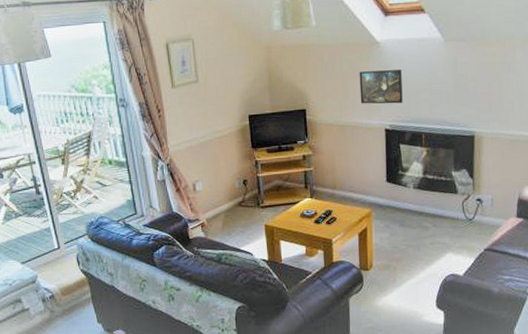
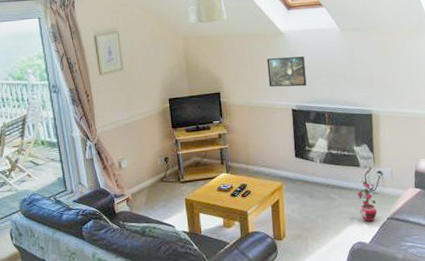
potted plant: none [454,207,478,253] -> present [358,179,380,222]

